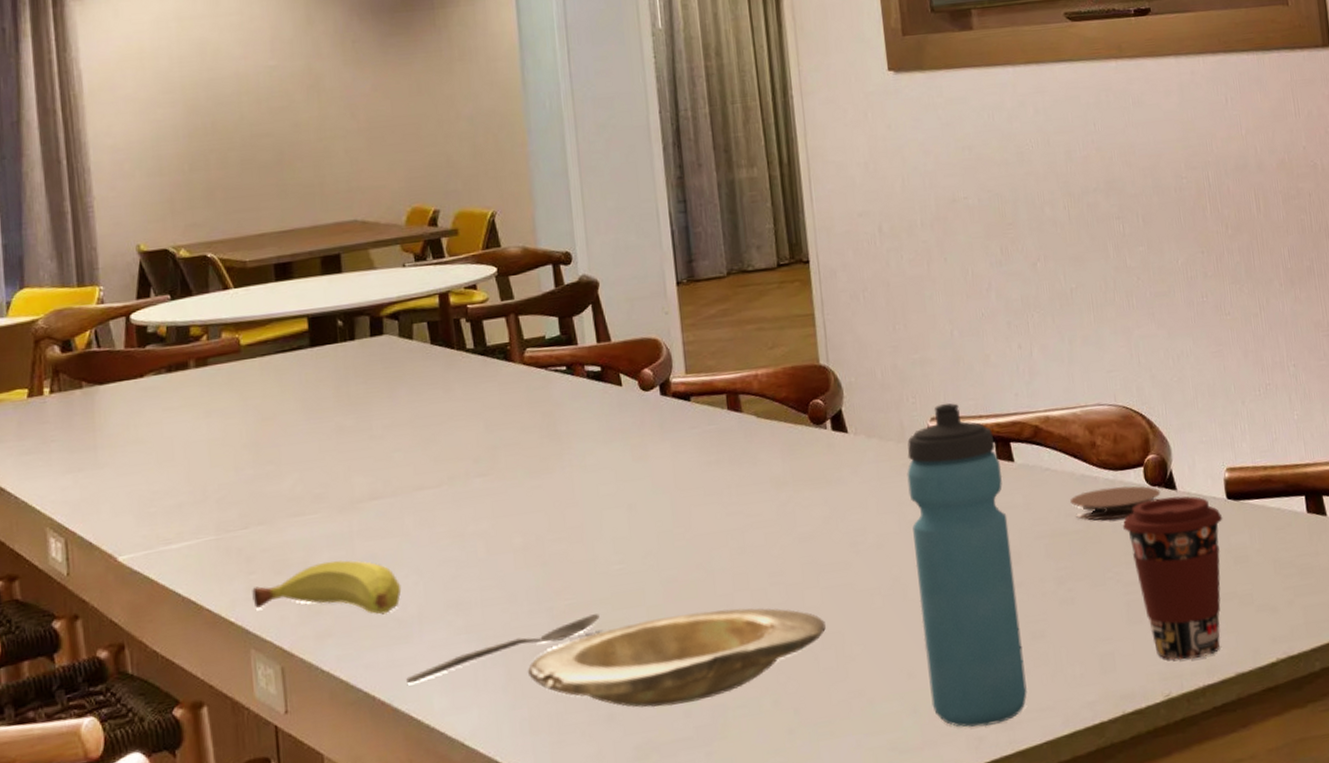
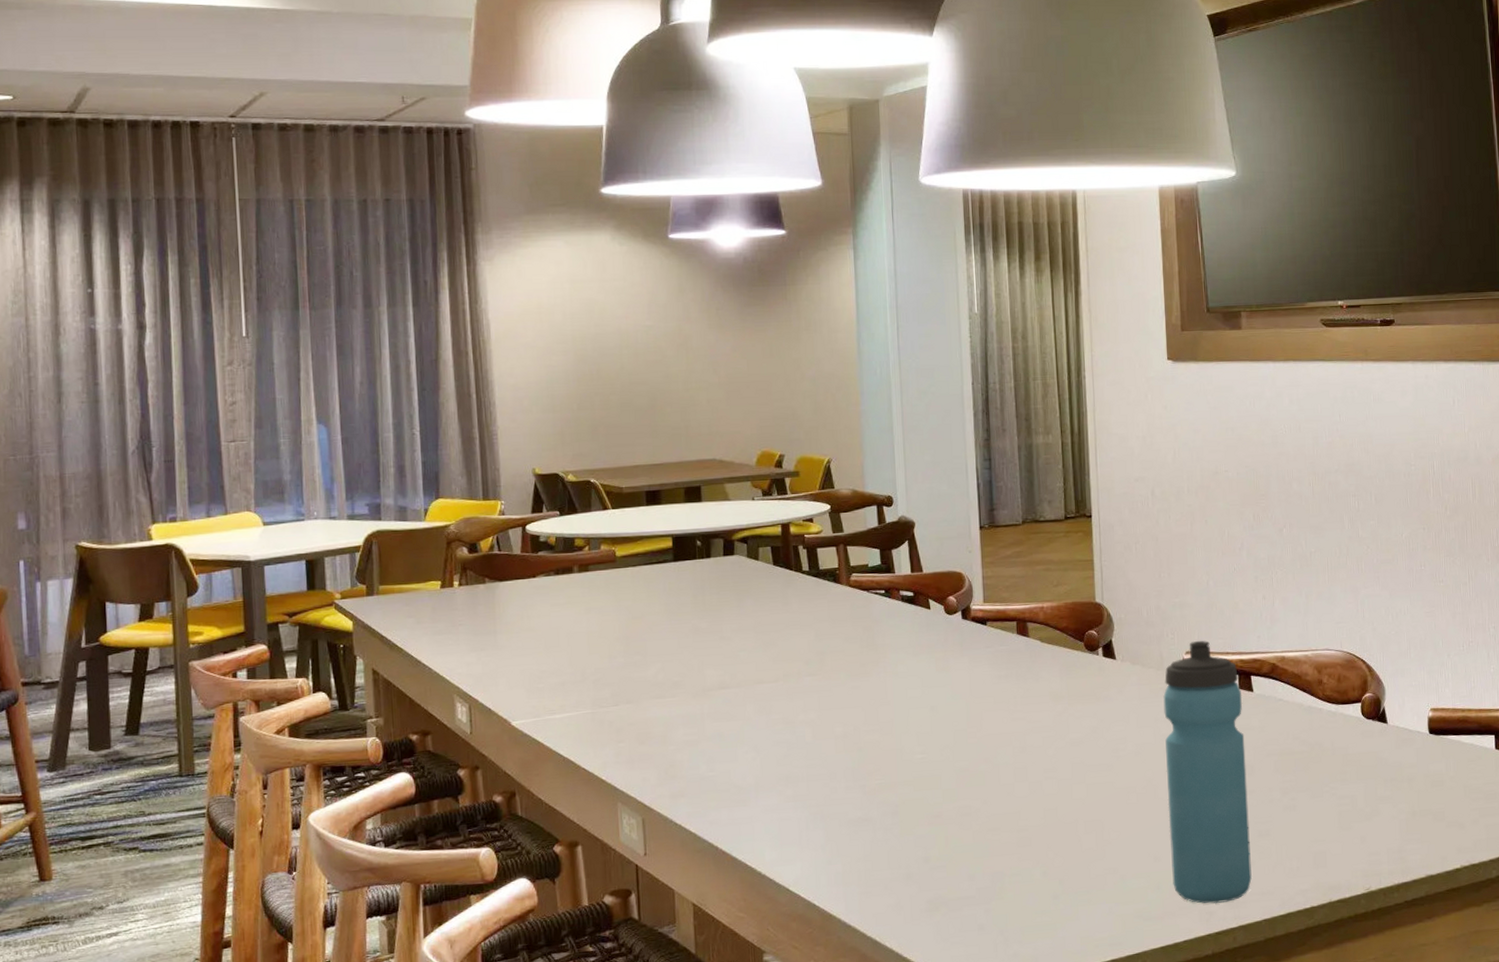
fruit: present [252,560,402,615] -> none [620,736,742,782]
spoon: present [406,614,600,684] -> none [744,793,903,839]
plate: present [527,608,826,708] -> none [842,796,1089,871]
coaster: present [1070,486,1161,521] -> none [1298,717,1374,745]
coffee cup: present [1122,496,1223,660] -> none [1340,728,1425,861]

